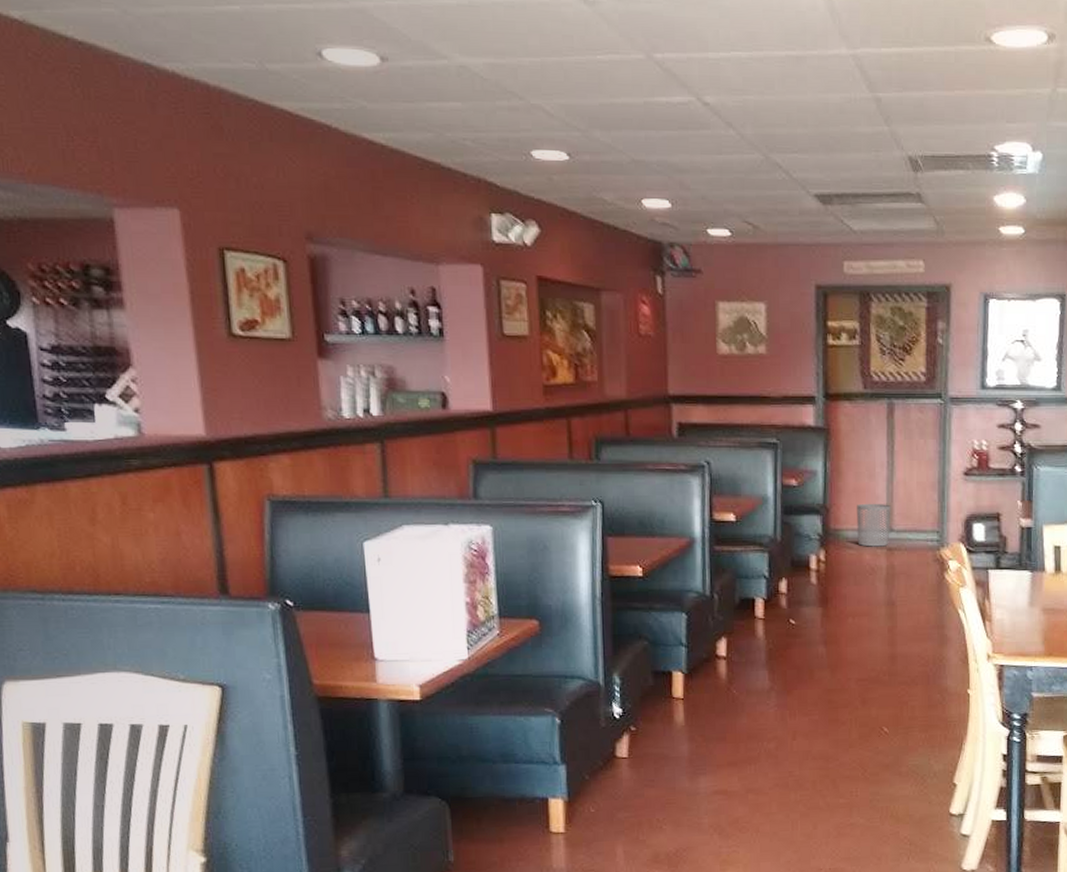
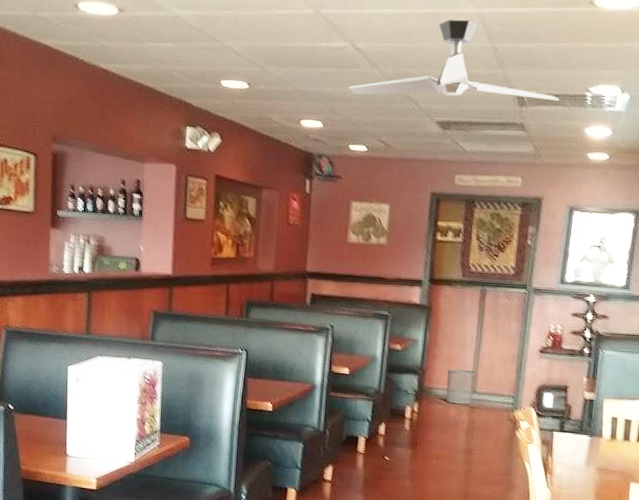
ceiling fan: none [699,63,960,164] -> present [348,19,559,101]

